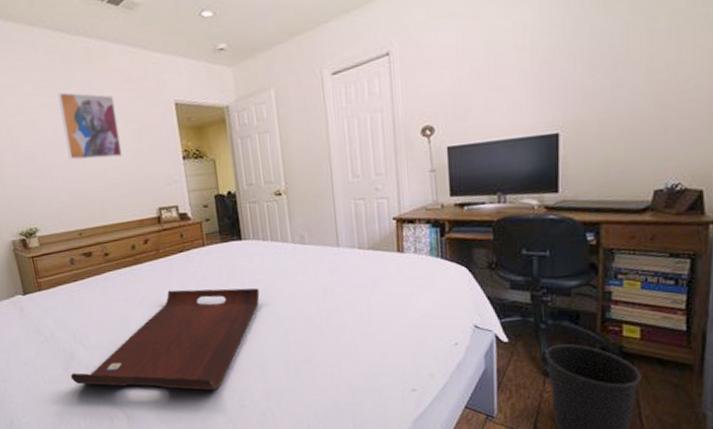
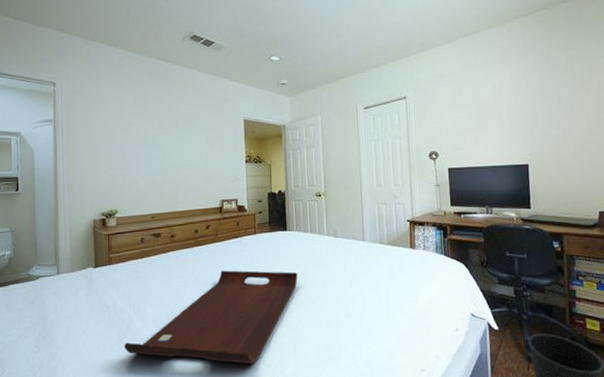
wall art: present [57,92,123,160] -> none [152,104,198,158]

